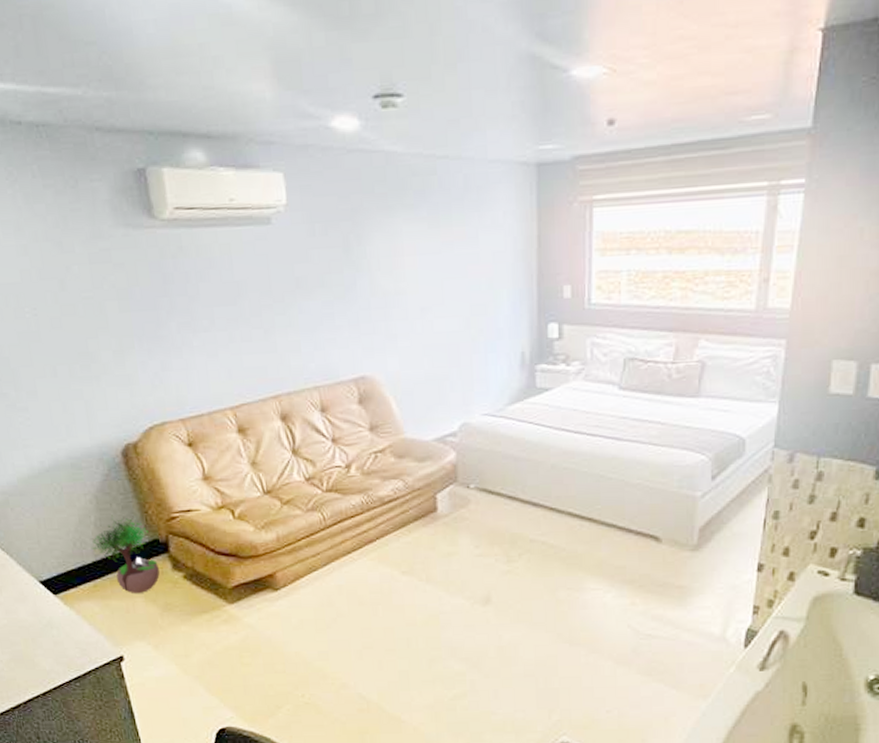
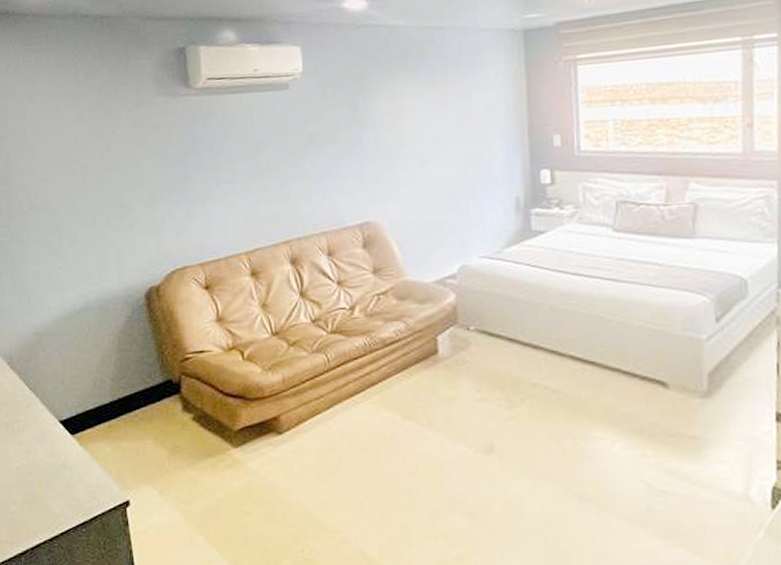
potted tree: present [91,515,160,593] -> none [109,355,170,435]

